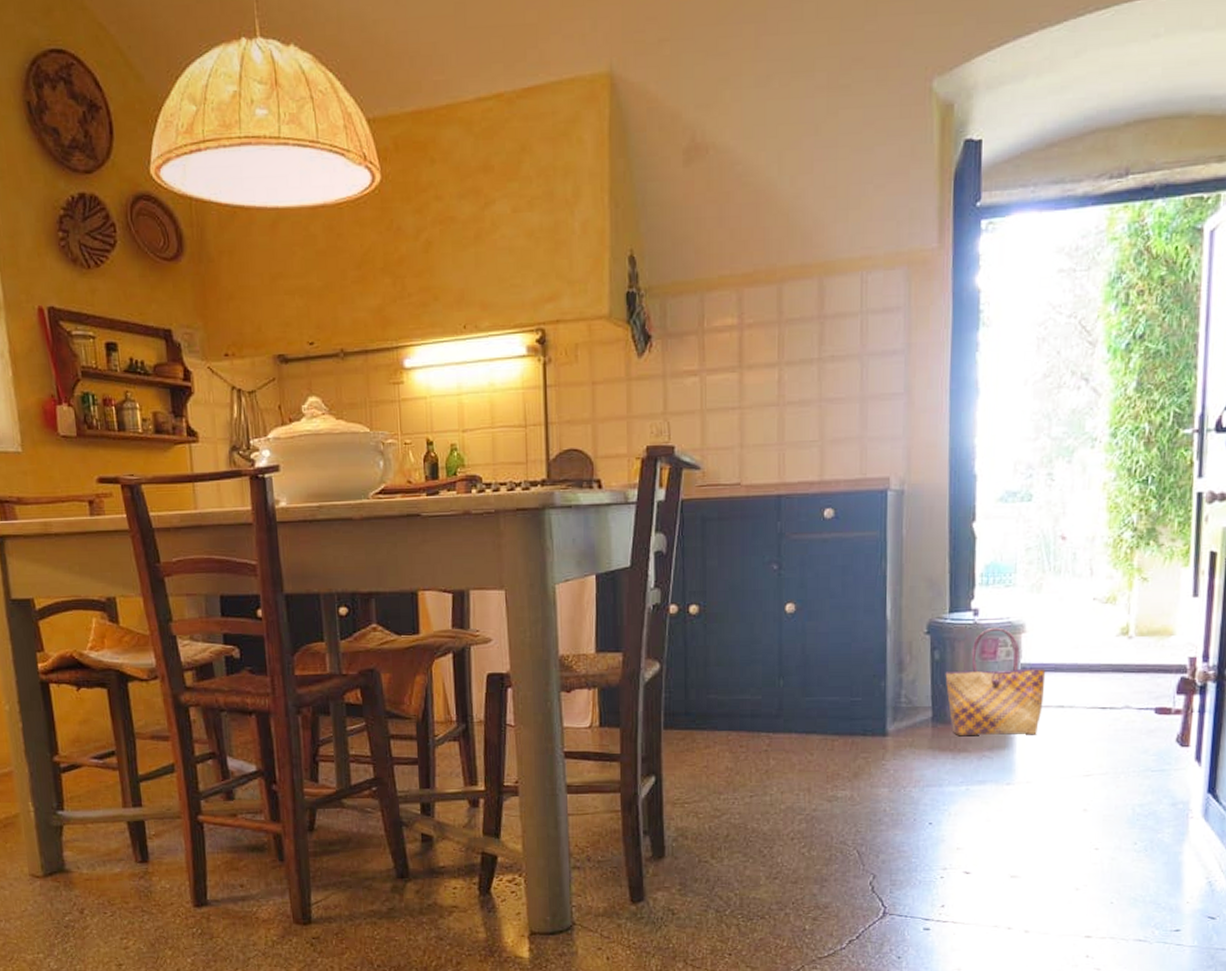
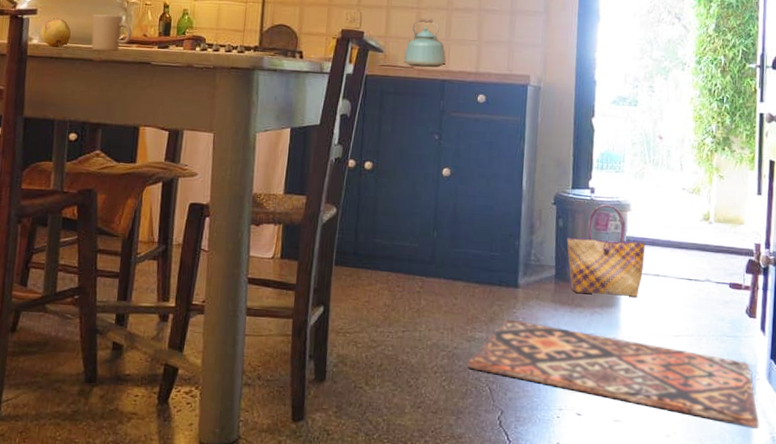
fruit: none [287,472,322,508] -> present [40,17,71,48]
mug: none [344,461,394,507] -> present [91,14,132,52]
kettle: none [726,419,781,483] -> present [404,18,446,68]
doormat: none [830,772,1192,874] -> present [467,319,759,429]

